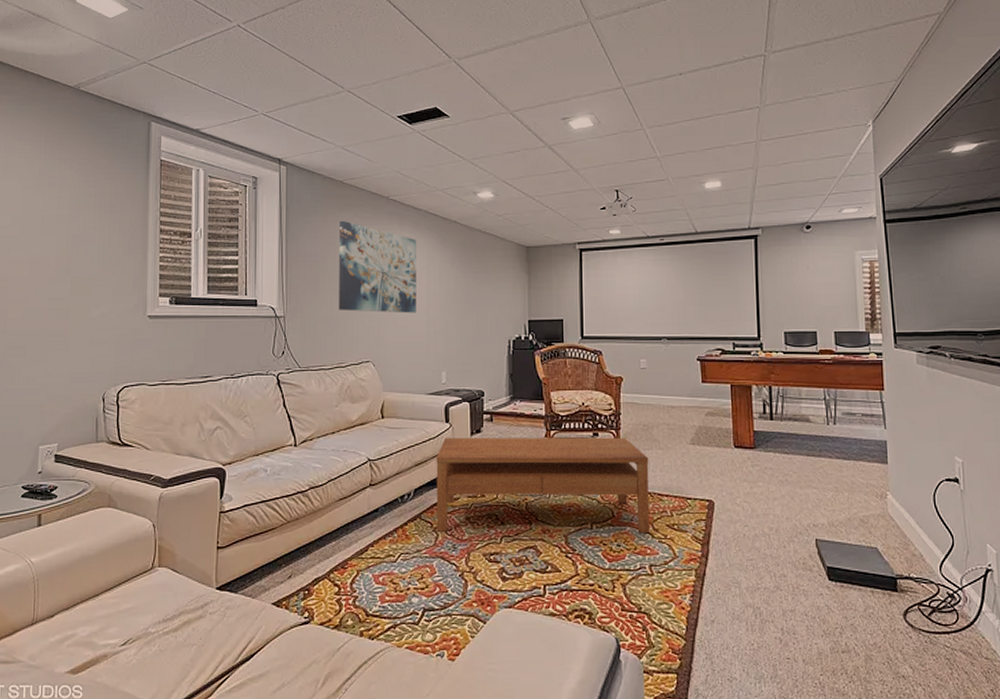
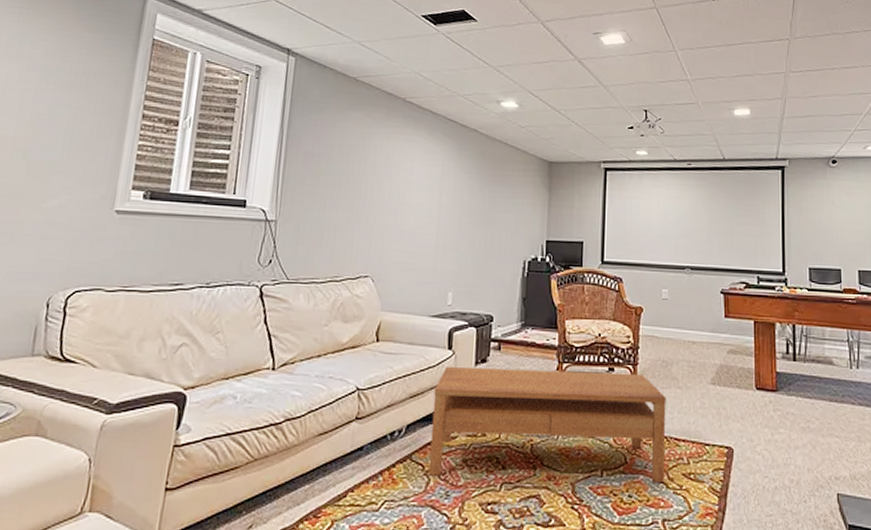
wall art: present [338,220,417,313] -> none [338,119,433,226]

